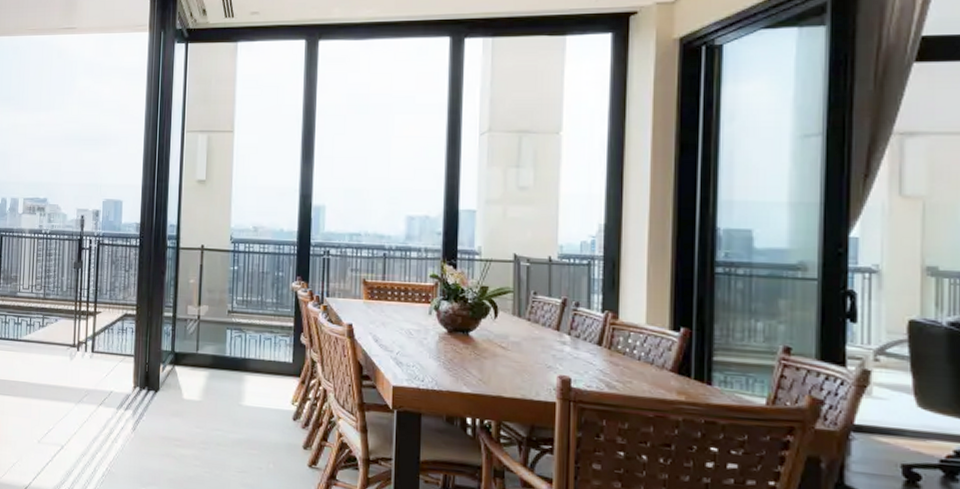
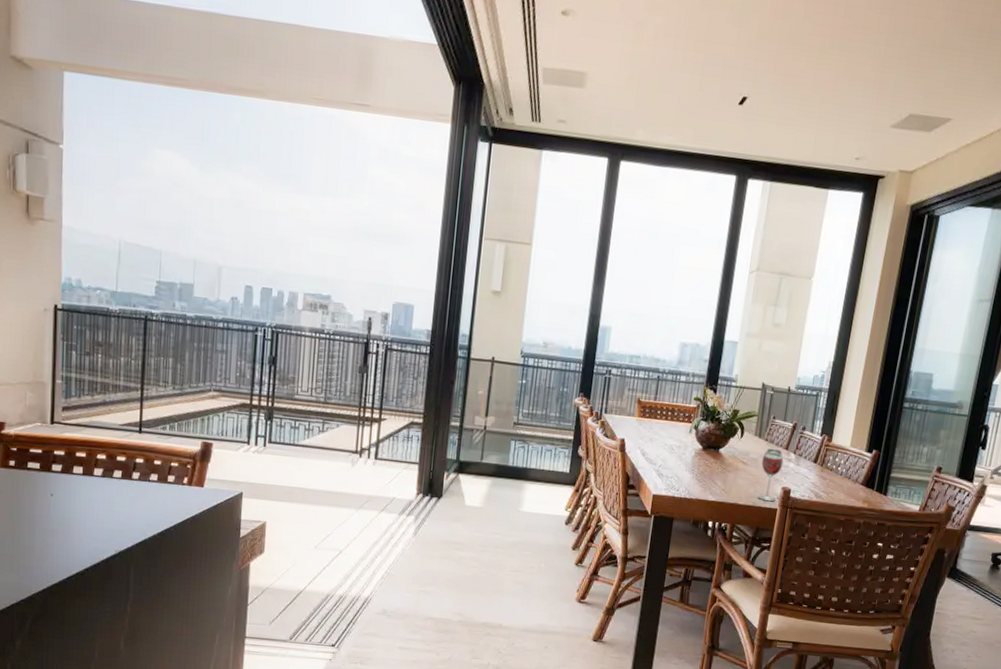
wineglass: none [526,329,556,394] -> present [758,448,784,502]

